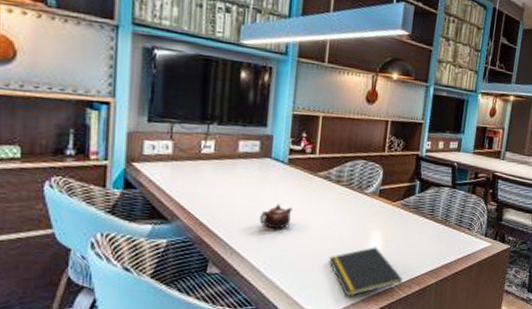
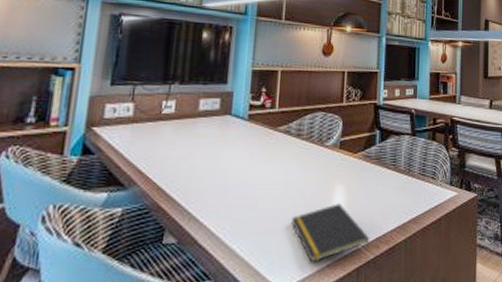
teapot: present [259,204,293,229] -> none [218,162,253,190]

